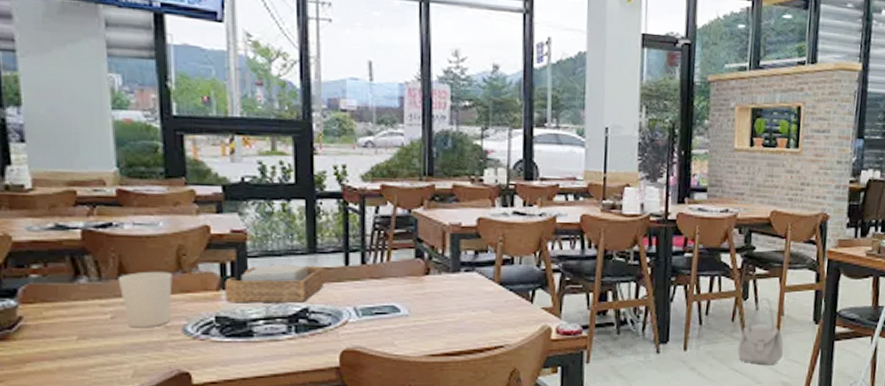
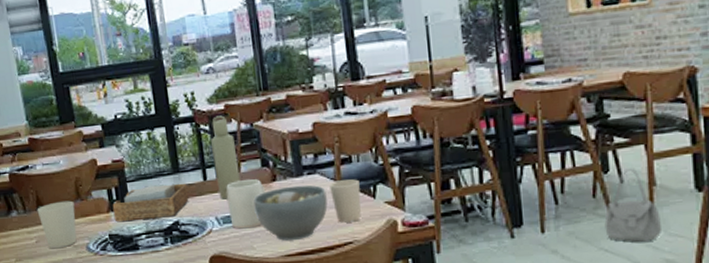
bottle: none [360,196,389,289] -> present [211,115,240,200]
mug: none [369,269,417,323] -> present [226,179,266,229]
soup bowl: none [401,282,483,339] -> present [253,185,328,241]
cup: none [487,281,519,327] -> present [329,179,361,224]

